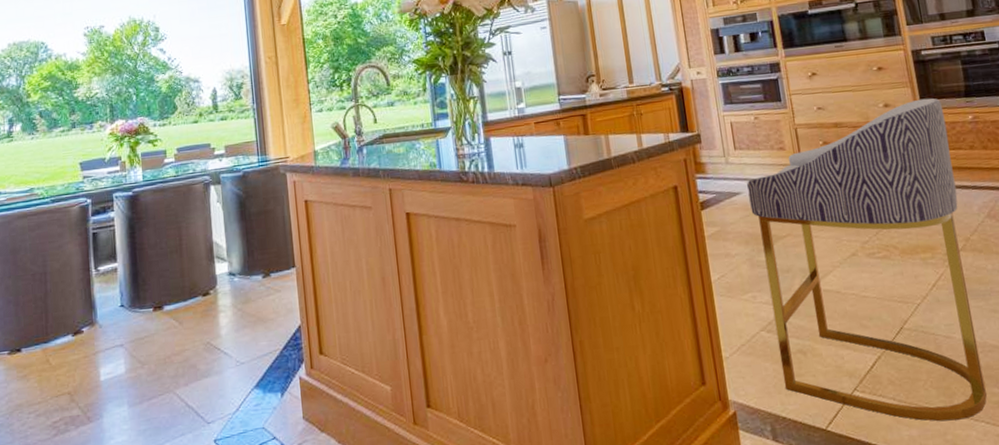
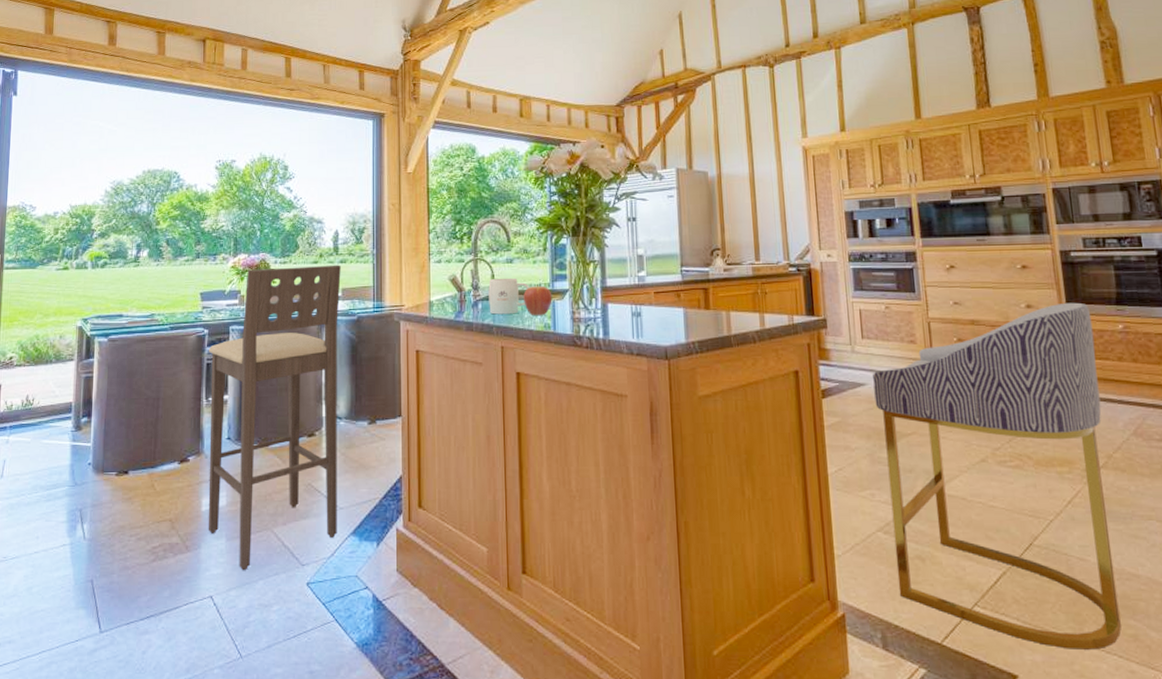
bar stool: none [92,122,240,436] -> present [208,265,341,571]
mug: none [371,120,412,159] -> present [488,277,530,315]
fruit: none [407,125,436,157] -> present [523,284,553,316]

